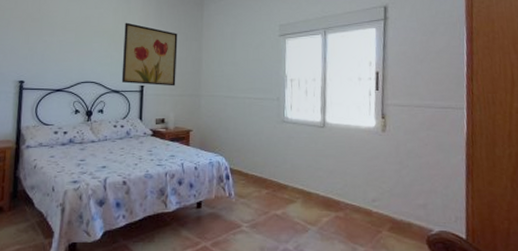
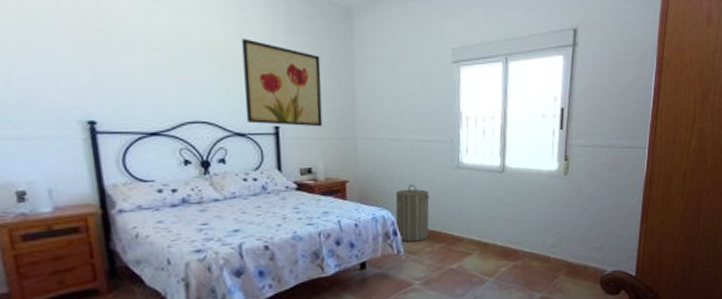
laundry hamper: none [228,135,258,186] -> present [395,184,429,242]

